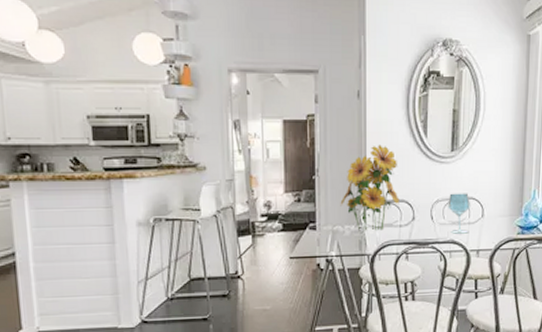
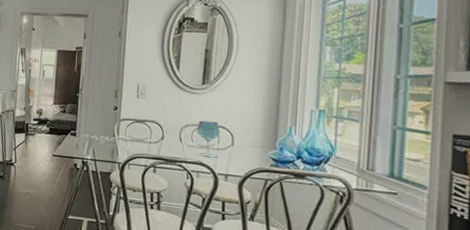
flower bouquet: present [340,144,400,231] -> none [98,74,151,144]

